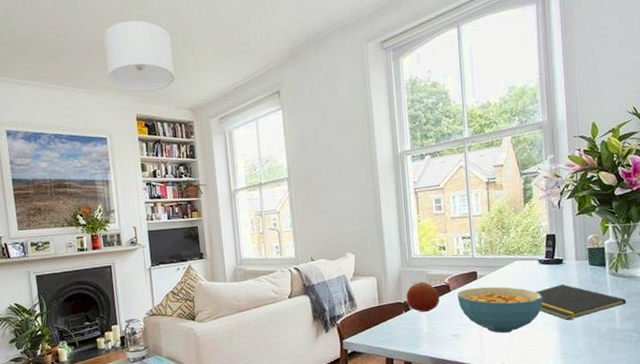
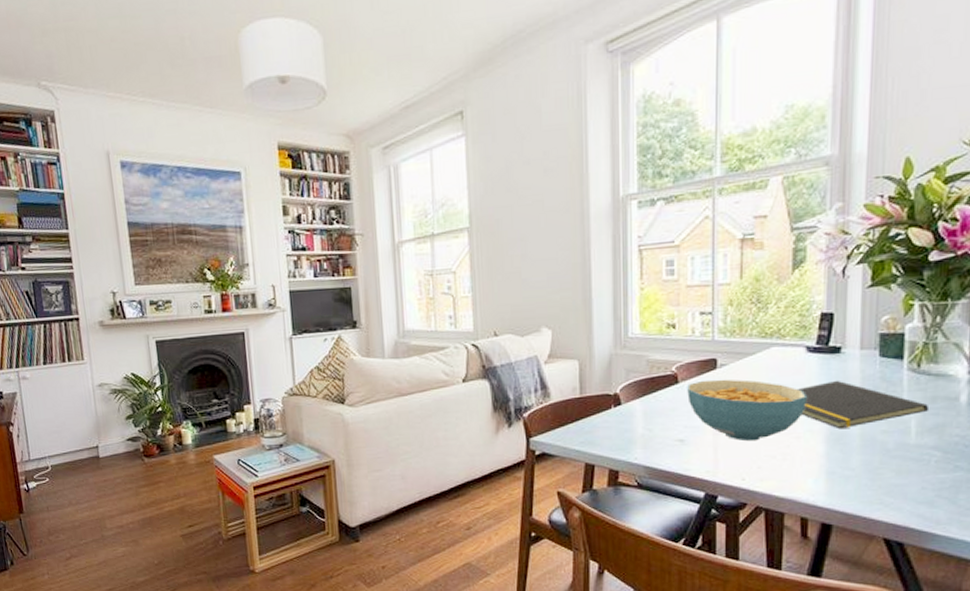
fruit: present [406,282,440,313] -> none [618,369,663,409]

